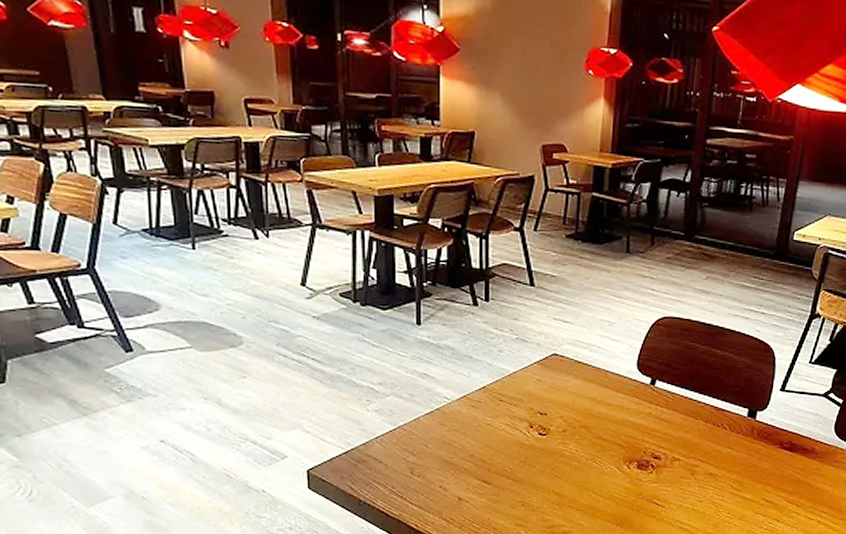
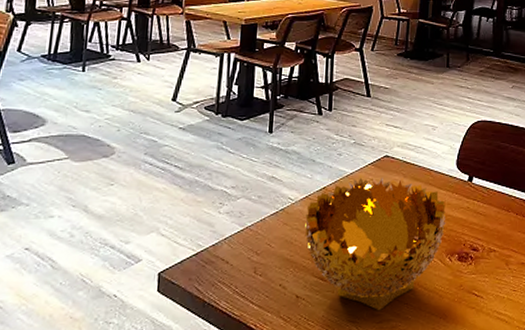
decorative bowl: none [464,378,624,516] -> present [304,178,446,311]

